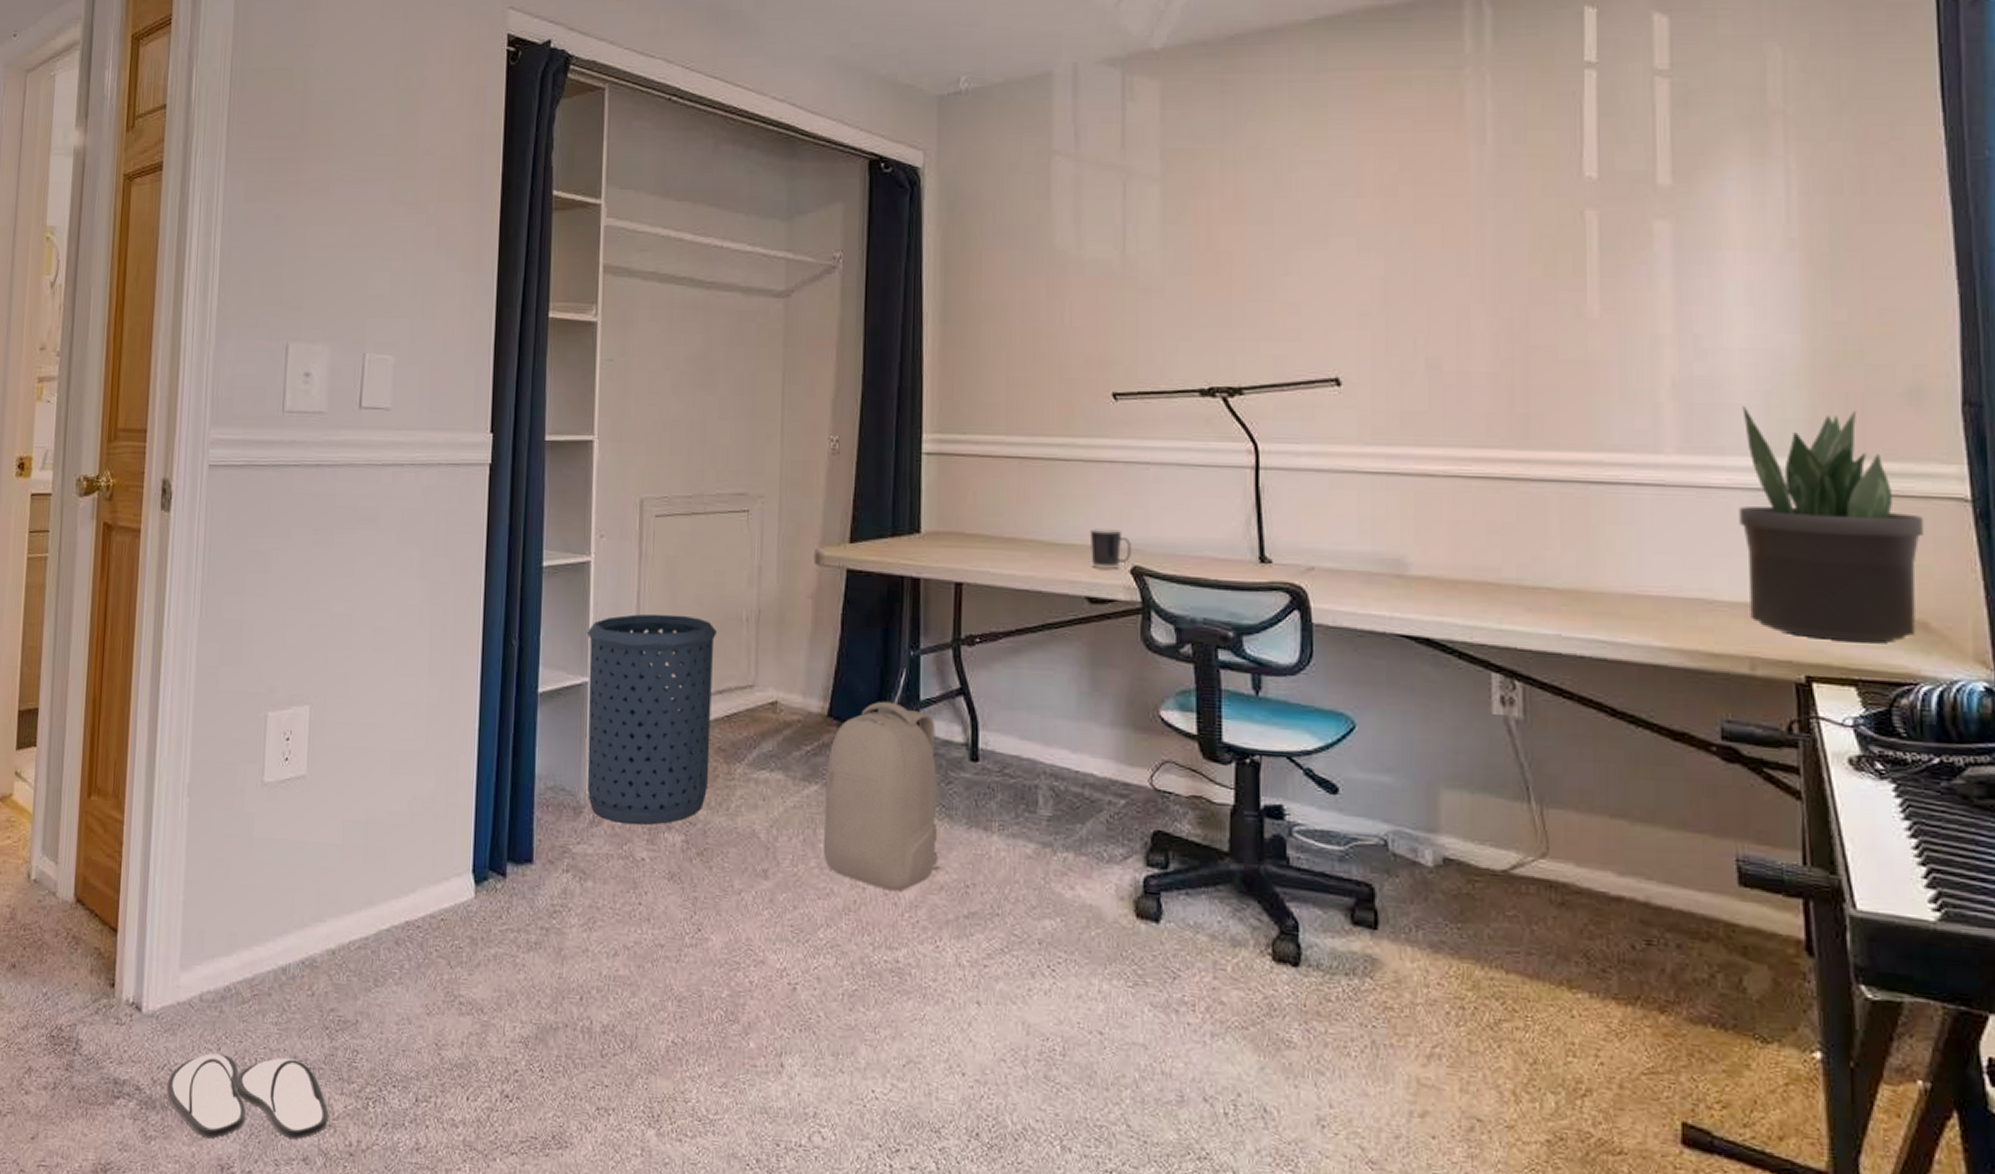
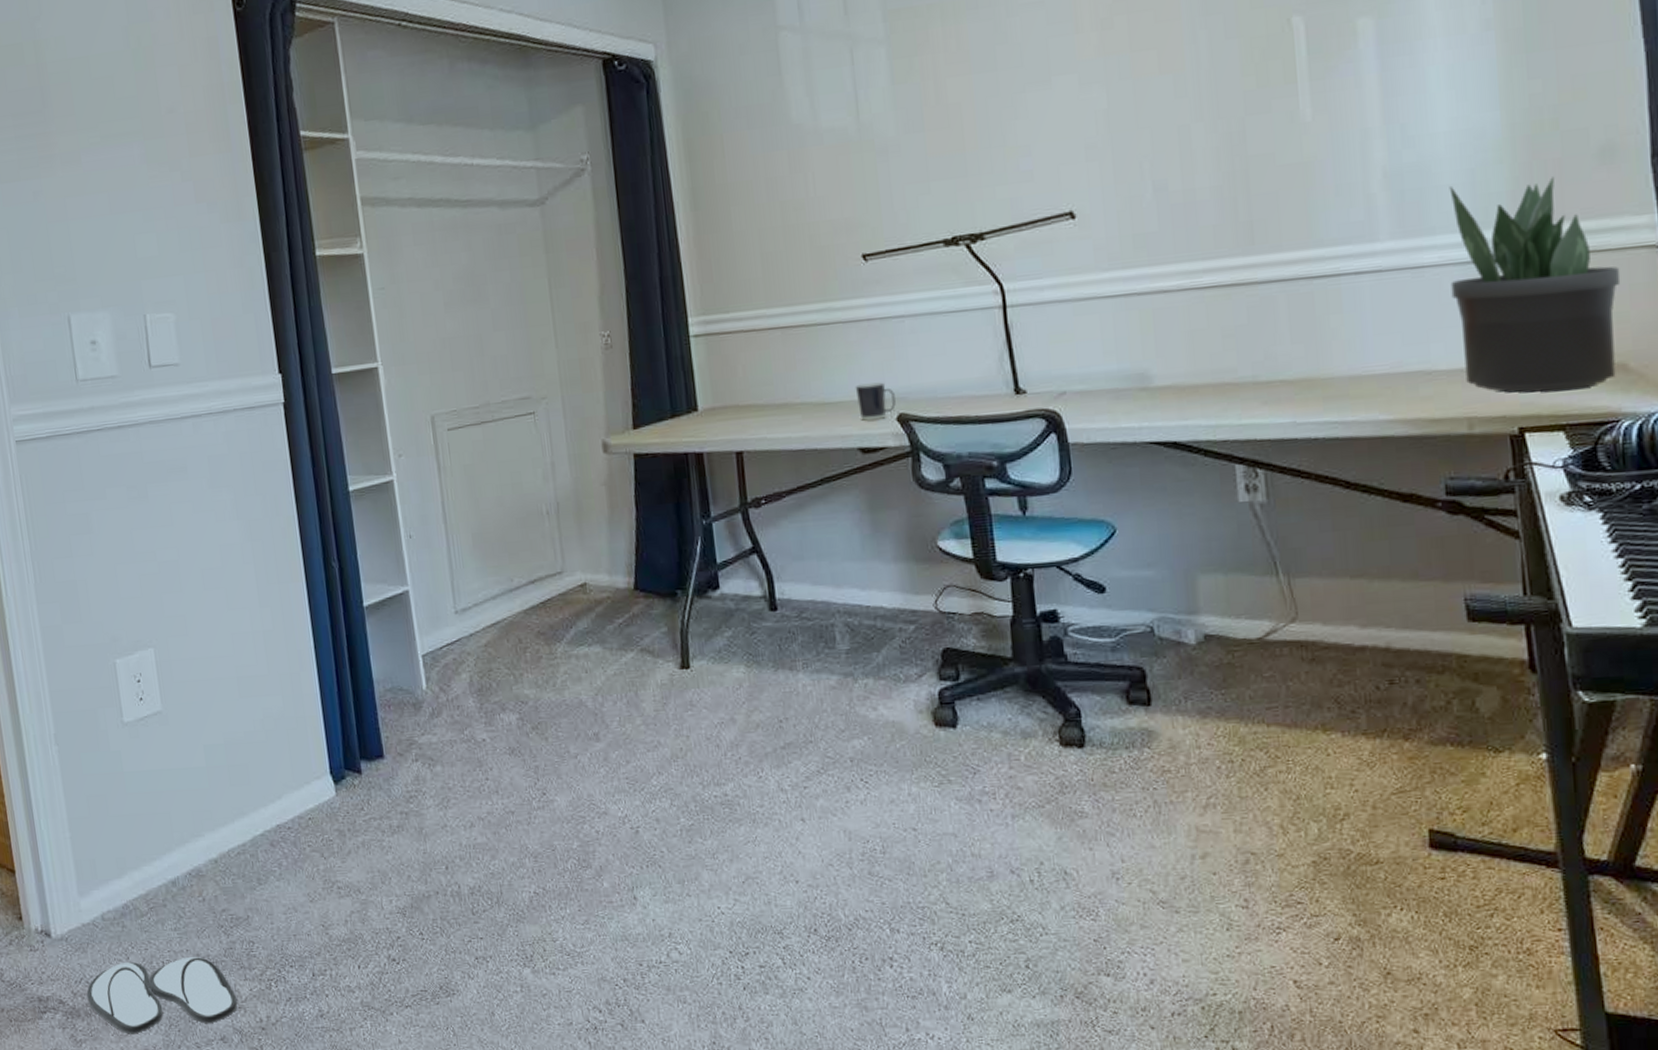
laundry basket: present [586,613,718,825] -> none [399,517,533,711]
backpack: present [822,701,941,892] -> none [639,568,755,736]

